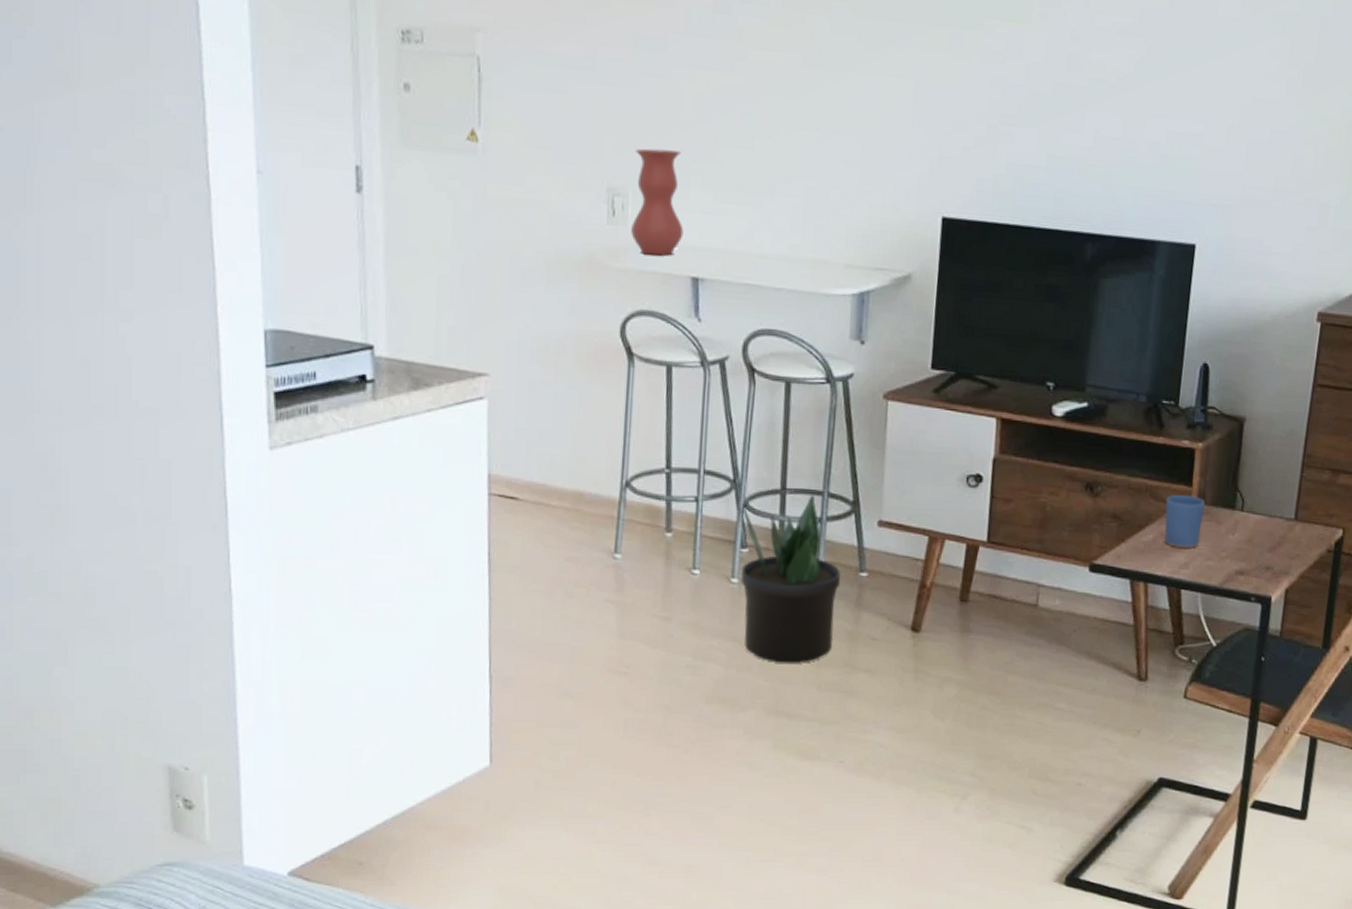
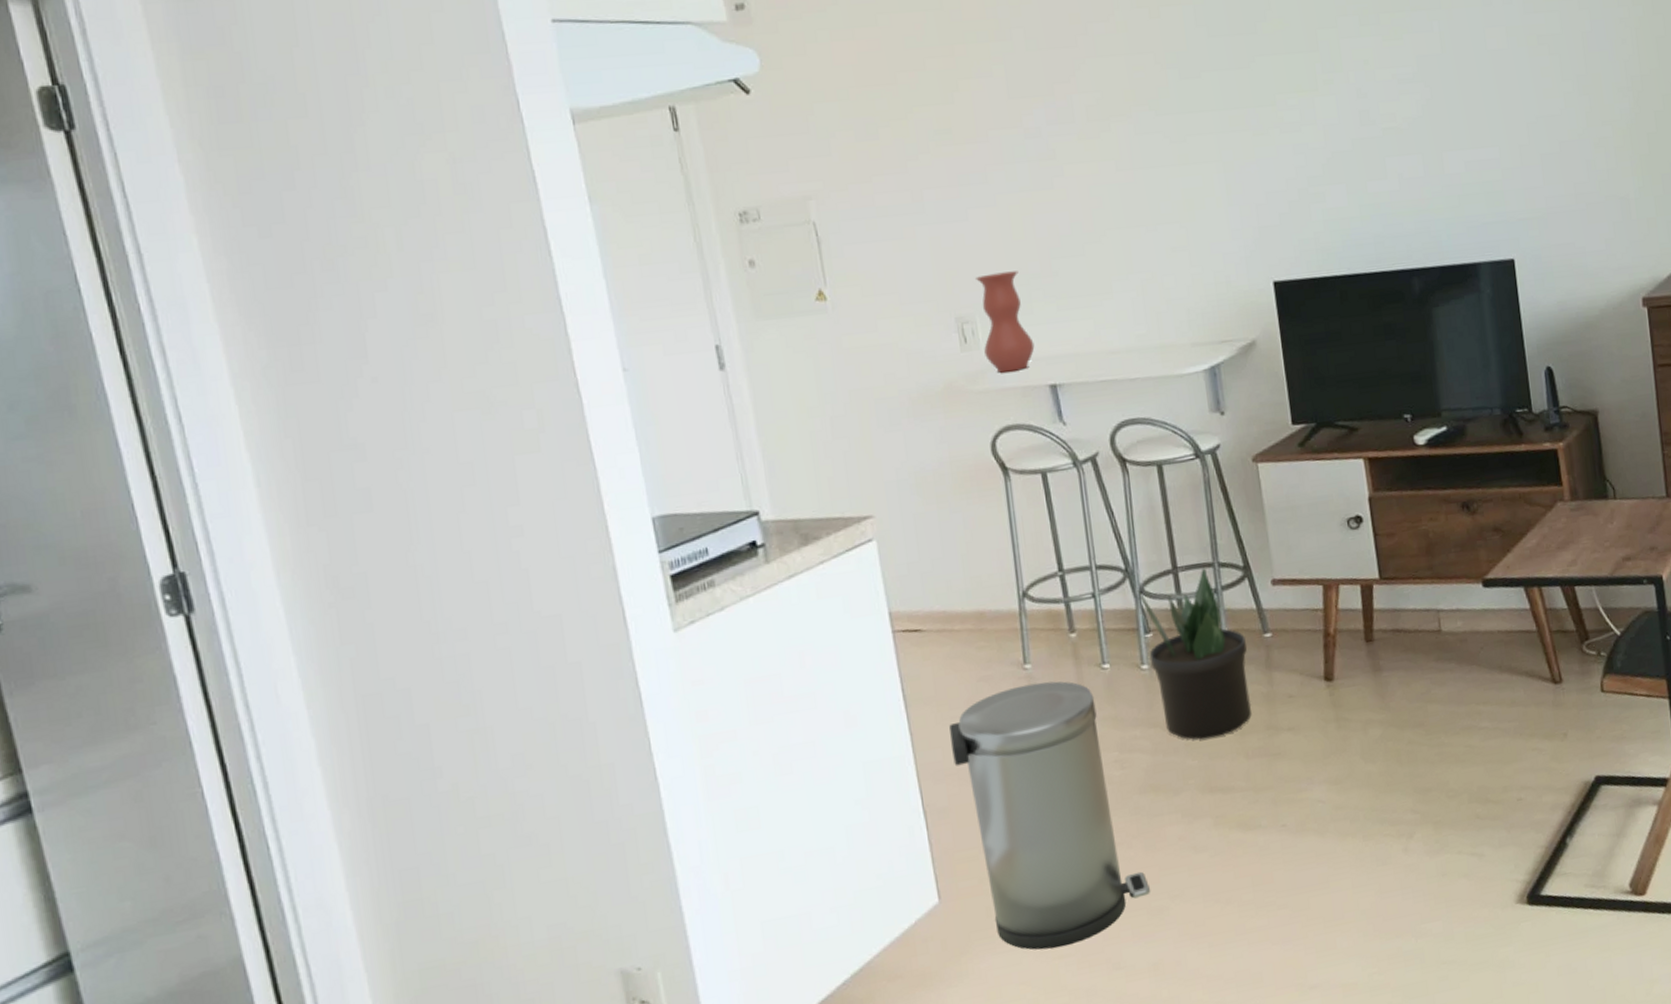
pedal bin: none [528,573,700,831] -> present [949,681,1151,950]
mug: present [1164,494,1205,549] -> none [1540,494,1581,548]

